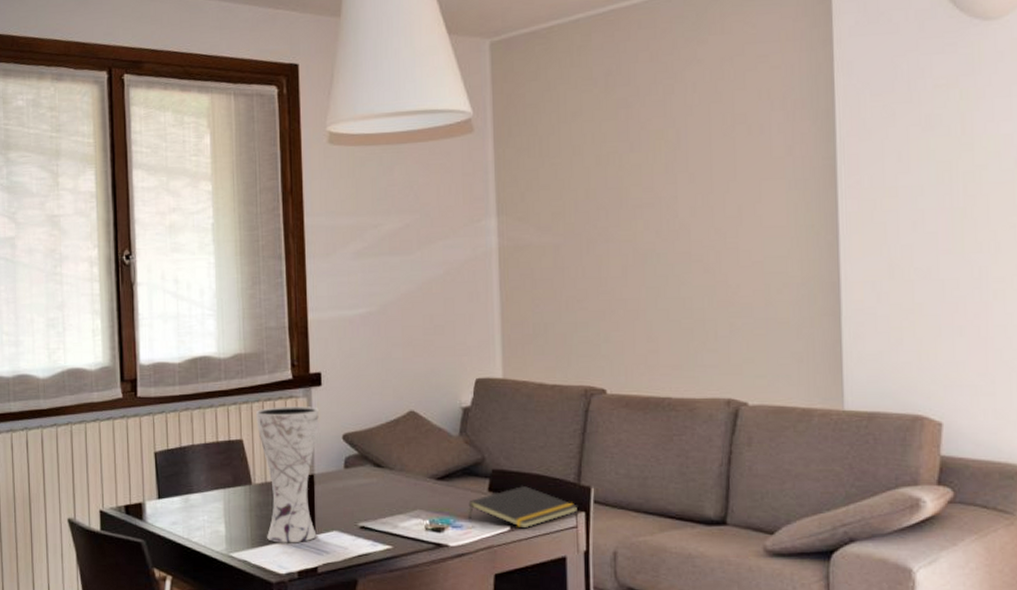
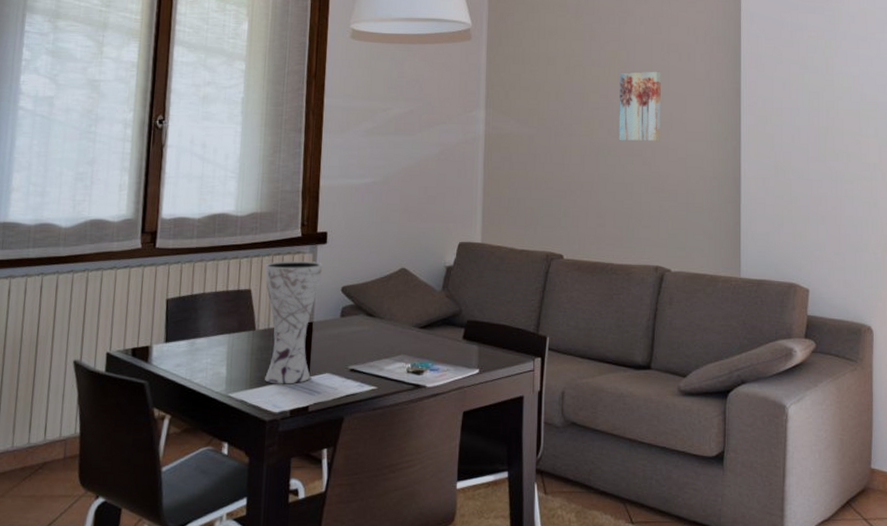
notepad: present [468,485,578,529] -> none [445,334,536,372]
wall art: none [668,151,727,245] -> present [618,71,661,142]

